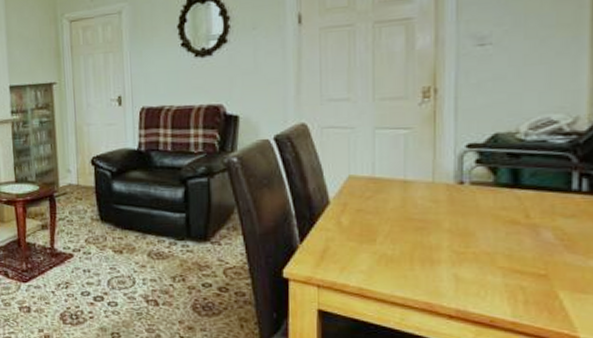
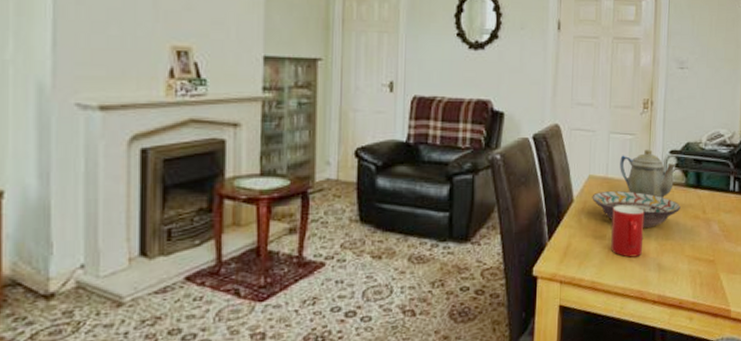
decorative bowl: none [354,191,487,233] -> present [592,190,681,228]
cup: none [383,208,430,265] -> present [611,206,645,258]
teapot: none [391,144,478,200] -> present [620,149,676,198]

